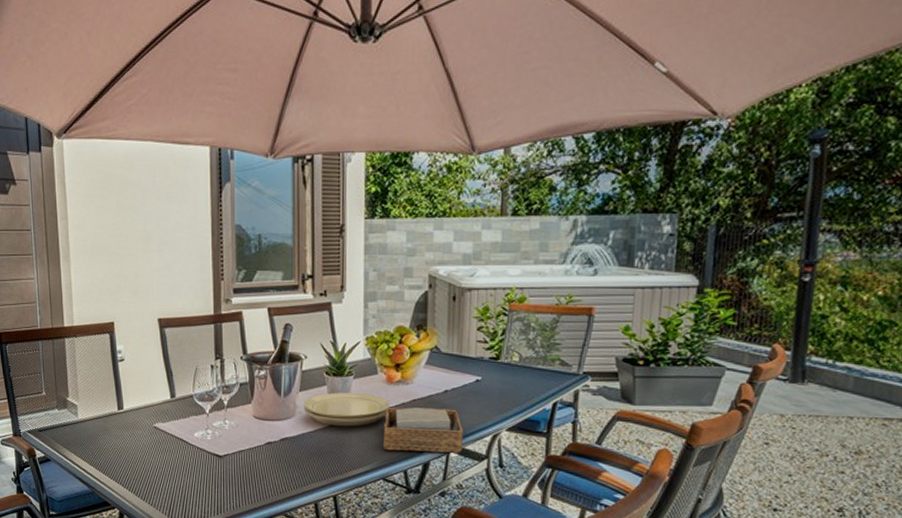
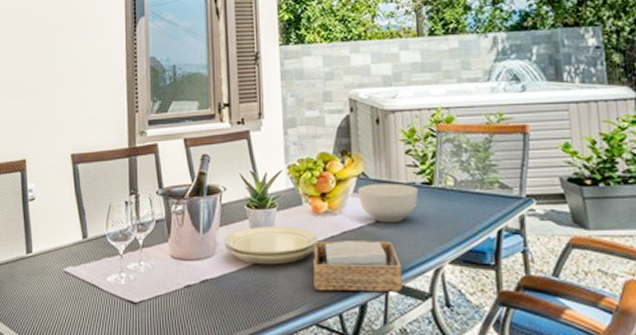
bowl: none [430,356,486,393] -> present [358,183,419,223]

